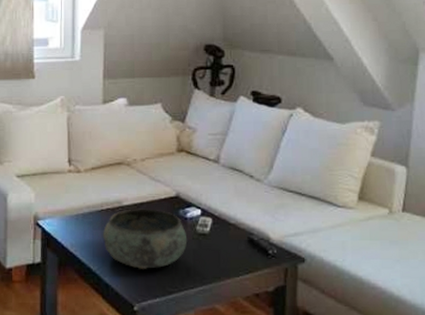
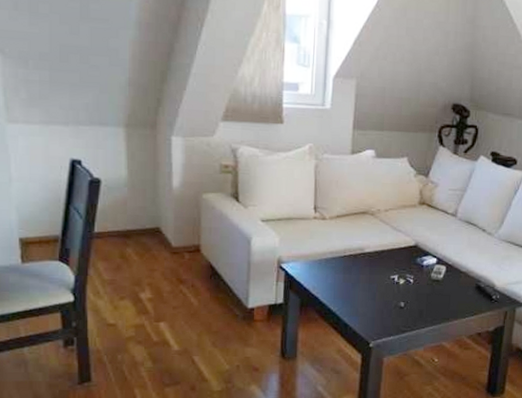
bowl: present [103,209,188,269] -> none [344,256,423,311]

